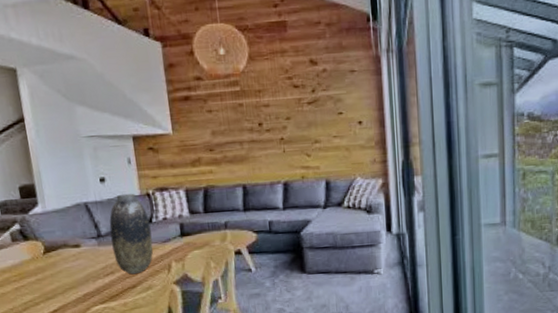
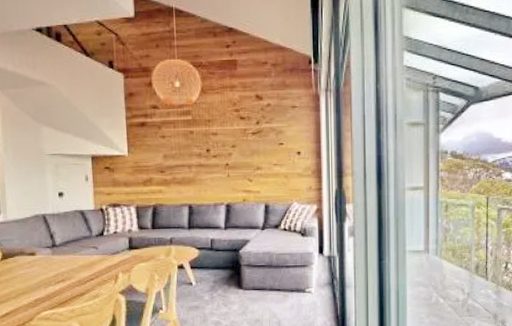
vase: present [109,193,153,275] -> none [64,208,103,283]

